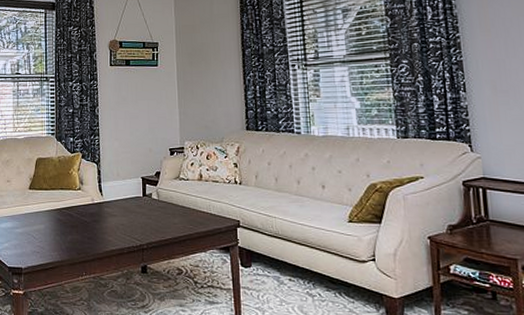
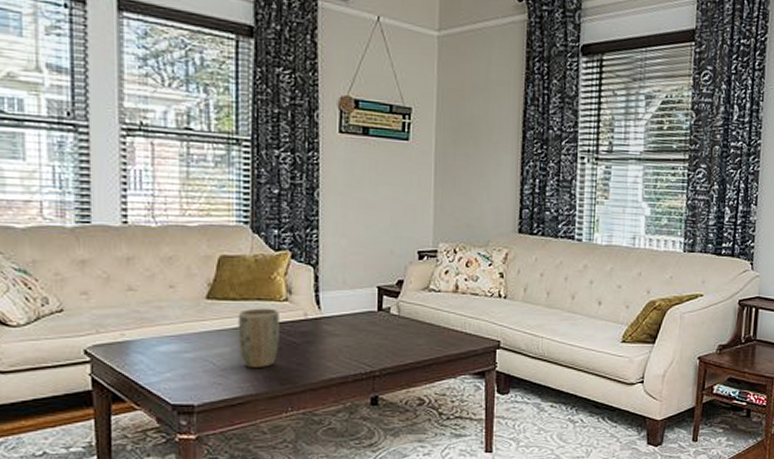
plant pot: none [48,195,76,240] -> present [238,308,279,367]

